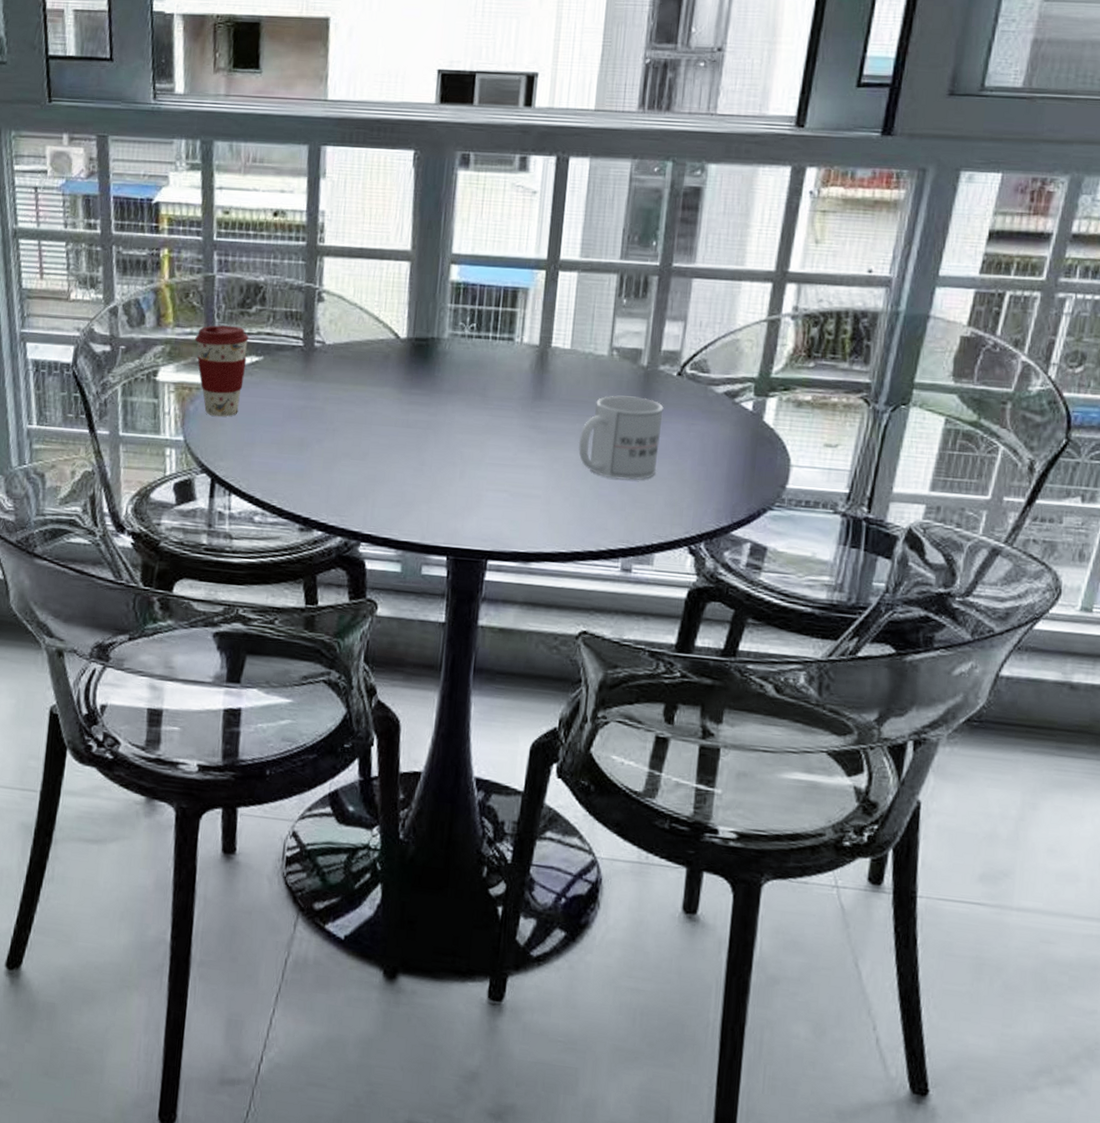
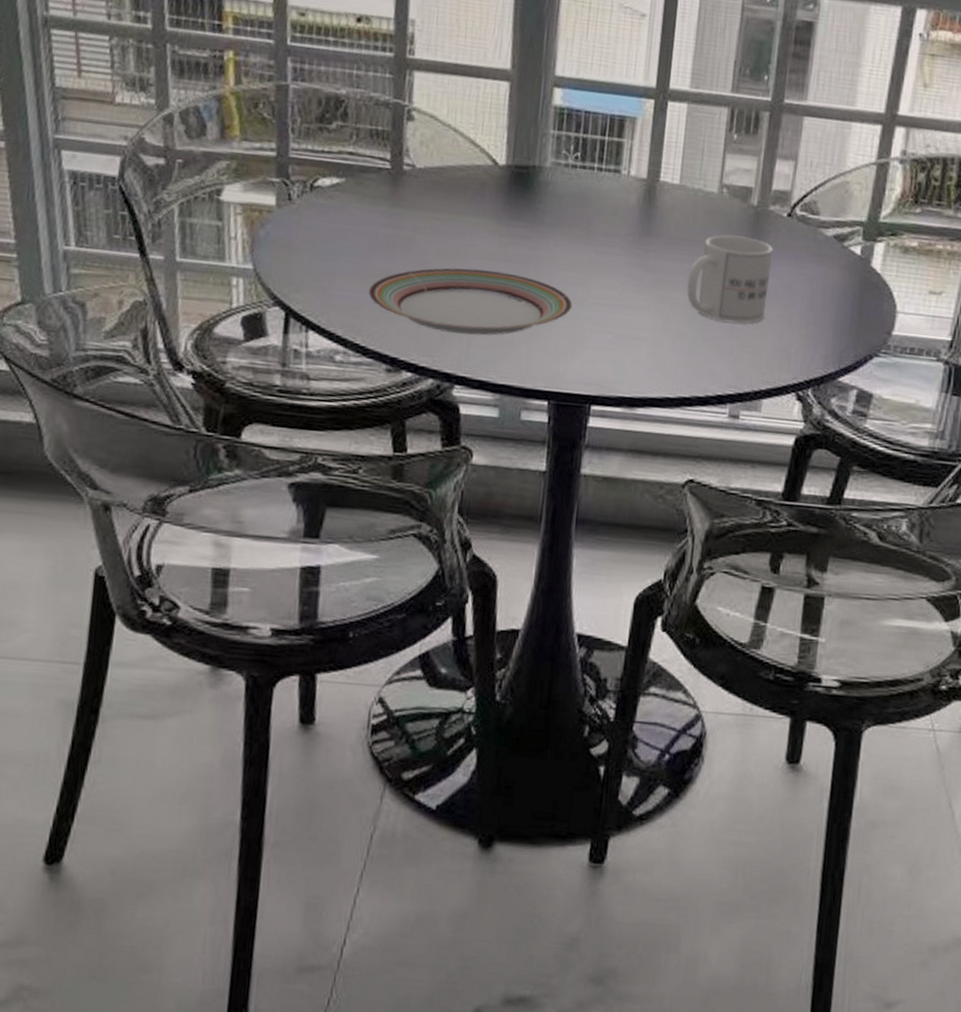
coffee cup: present [195,325,249,417] -> none [265,140,329,244]
plate: none [283,434,469,496] -> present [367,267,573,336]

